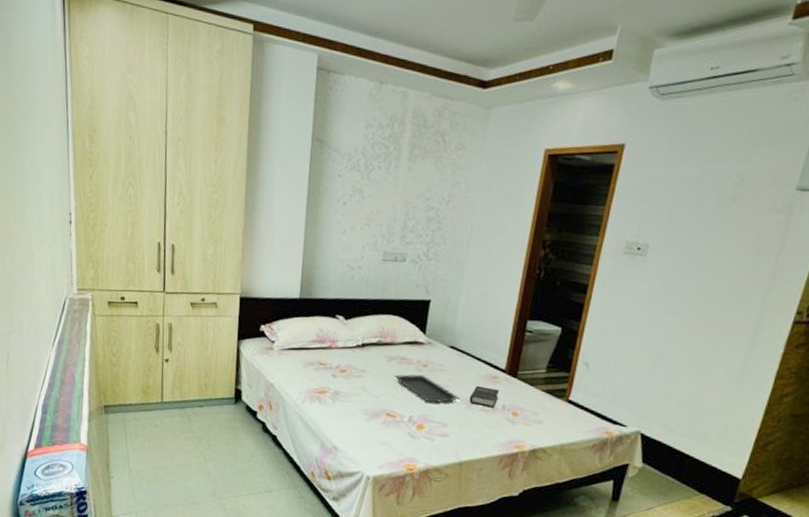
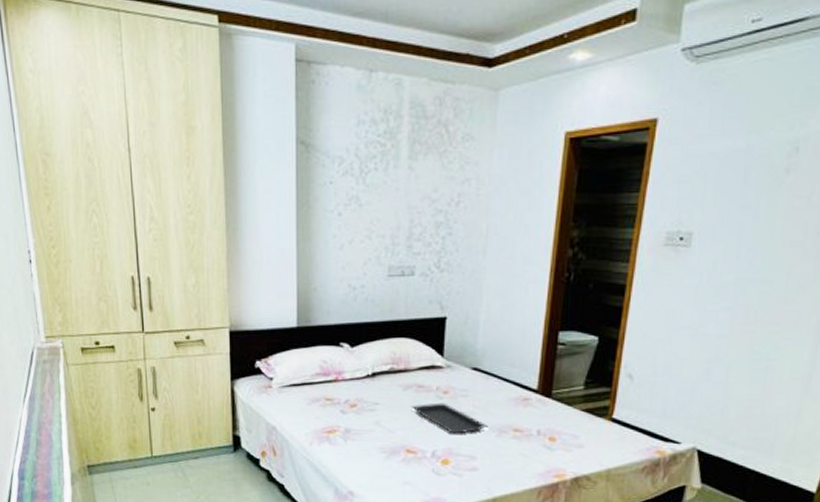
hardback book: present [469,385,500,408] -> none [499,410,533,434]

